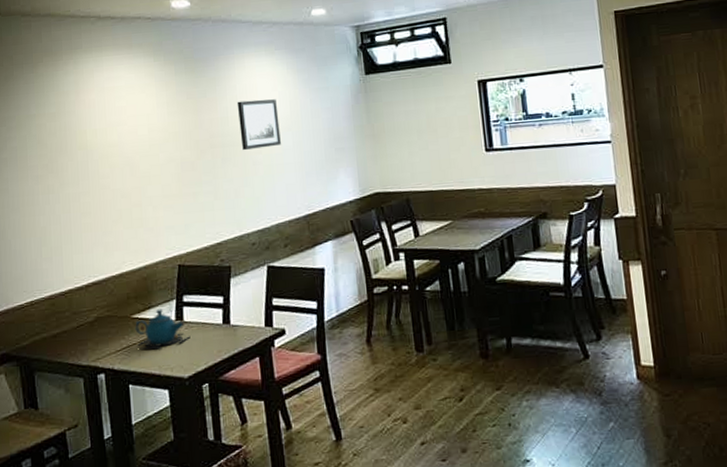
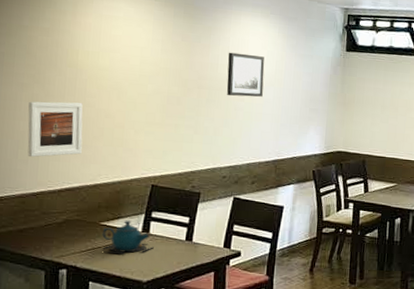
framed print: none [46,186,103,254] -> present [27,101,83,158]

